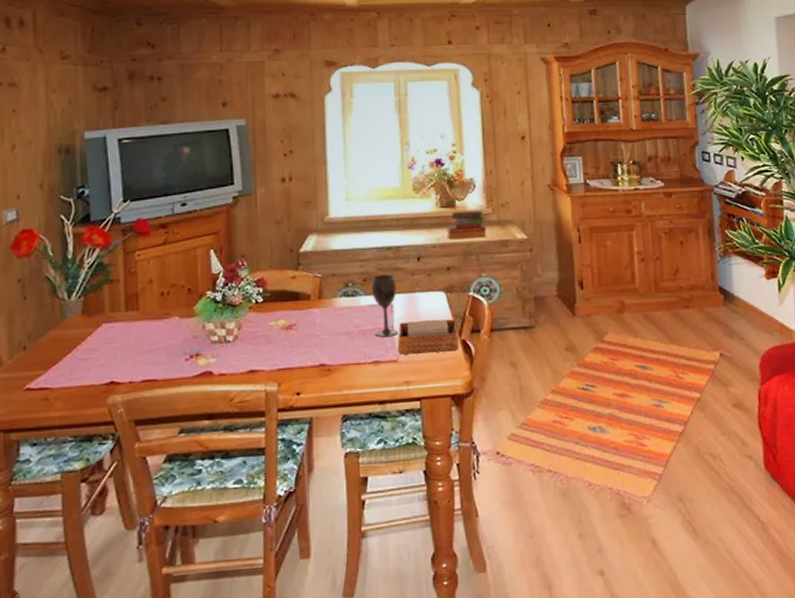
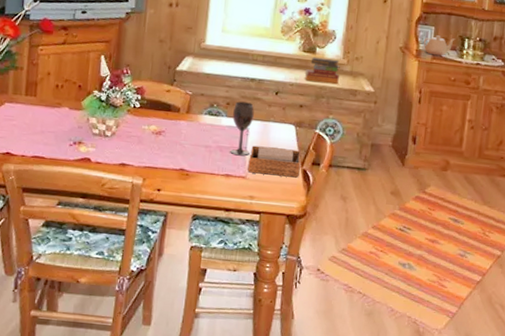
teapot: none [571,165,607,188] -> present [421,35,456,56]

